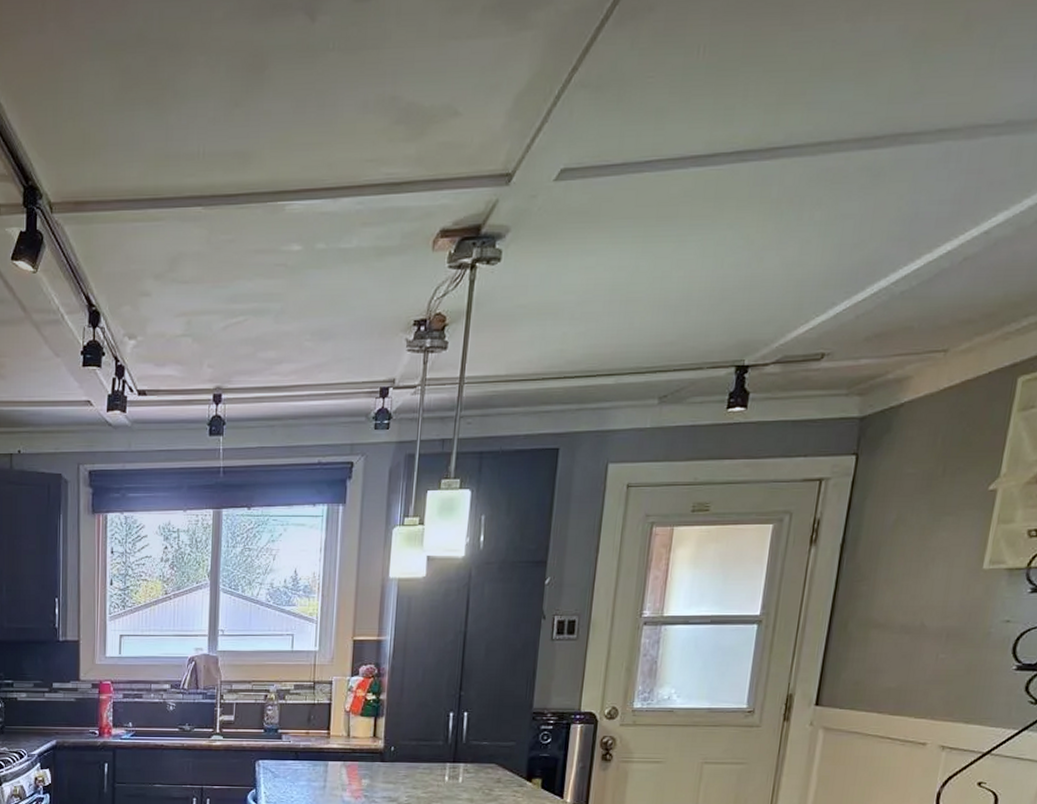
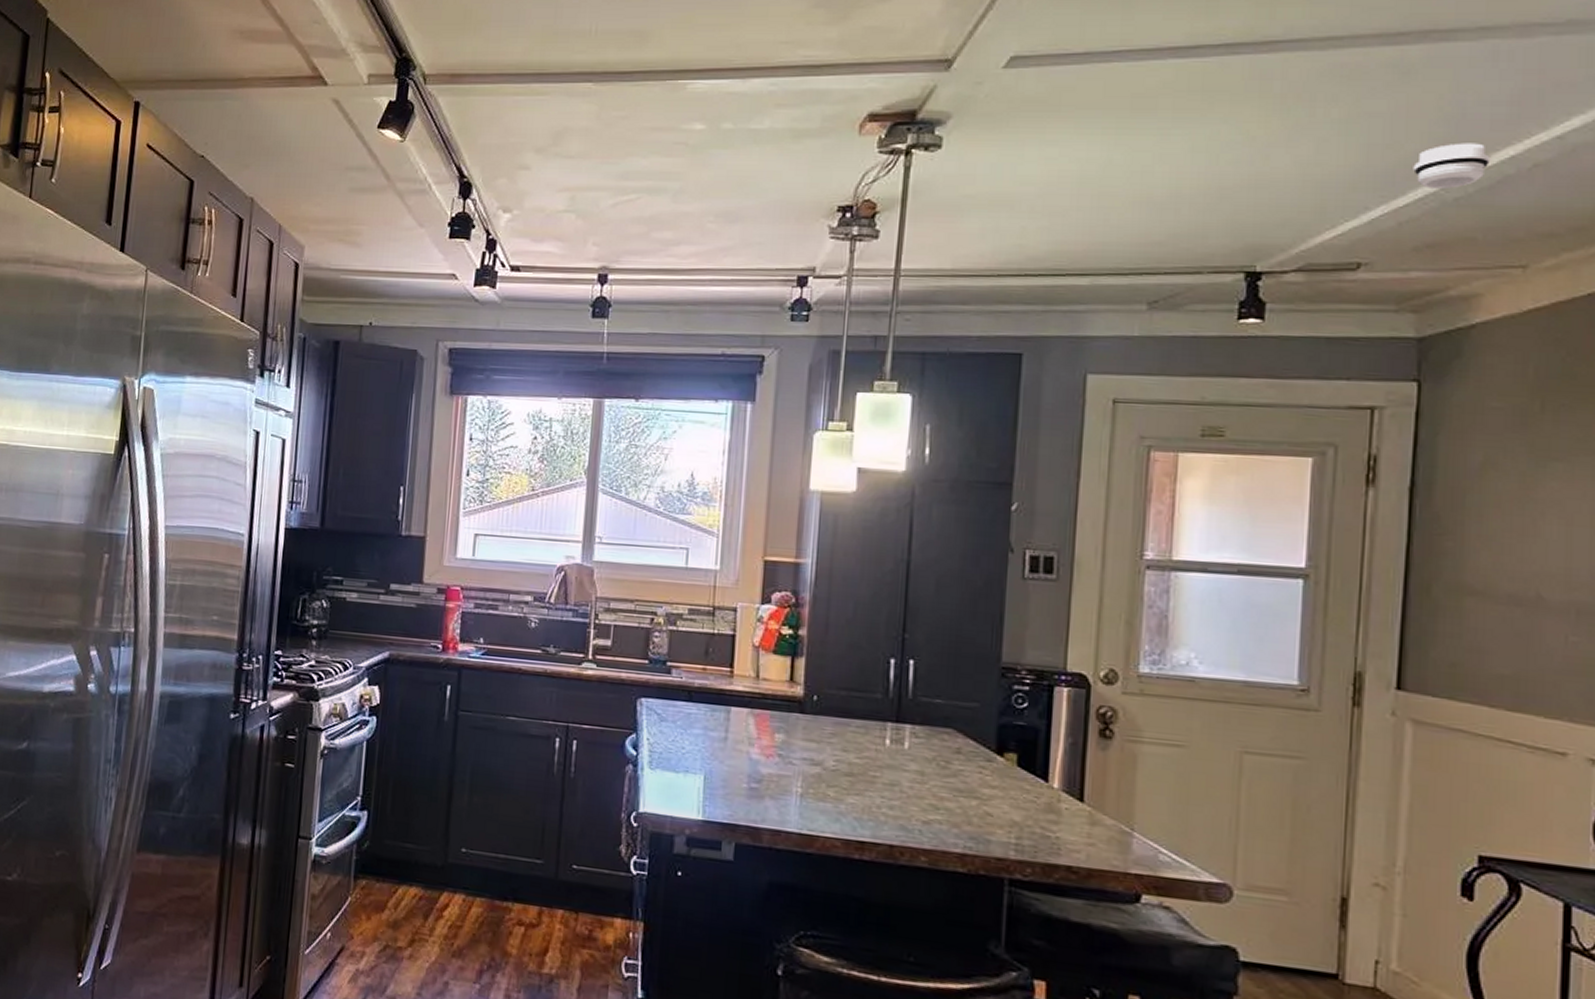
smoke detector: none [872,240,933,283] -> present [1413,143,1491,188]

